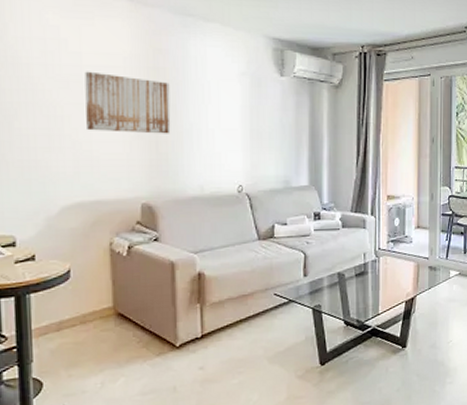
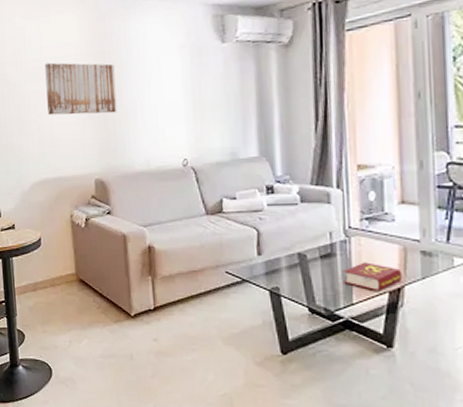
book: none [373,278,416,302] -> present [343,262,403,292]

